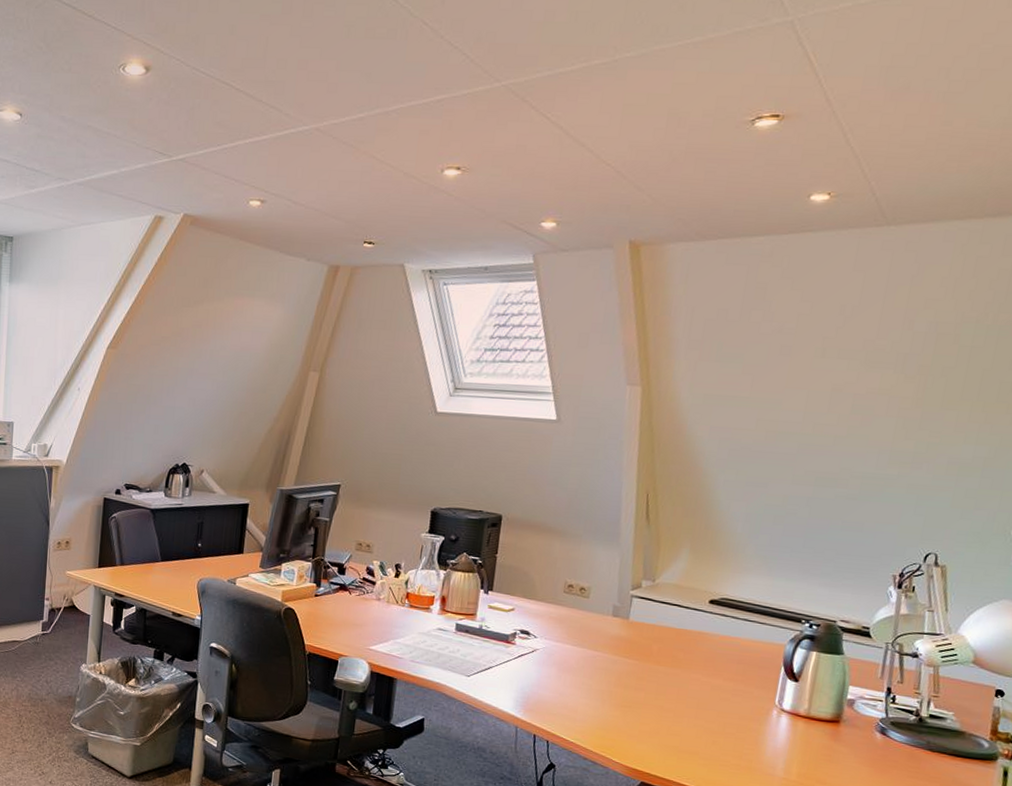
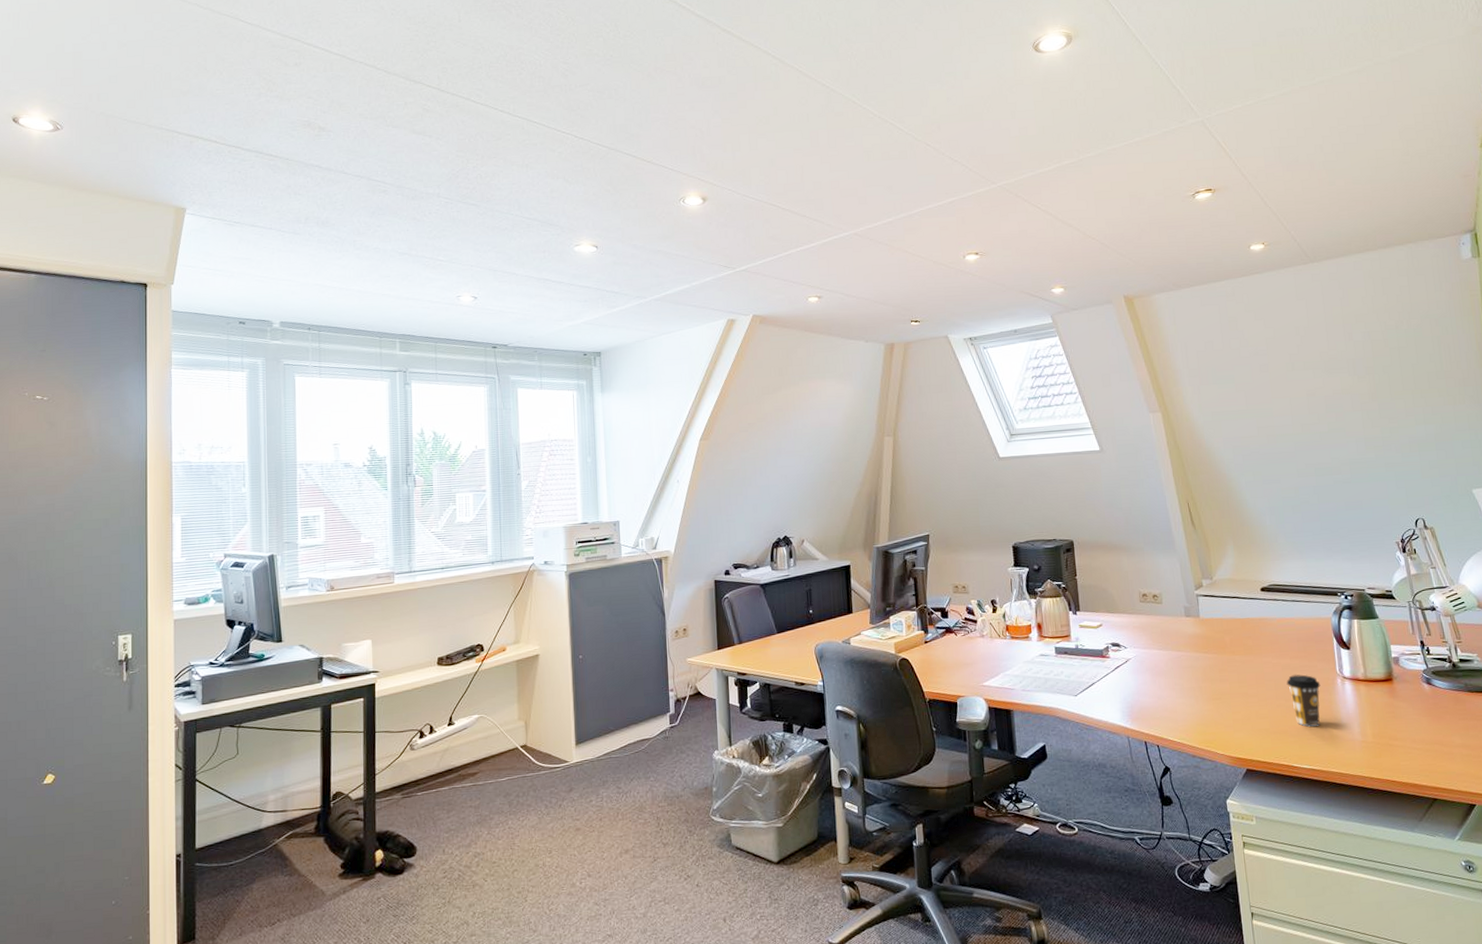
coffee cup: none [712,697,752,754] -> present [1286,674,1321,727]

